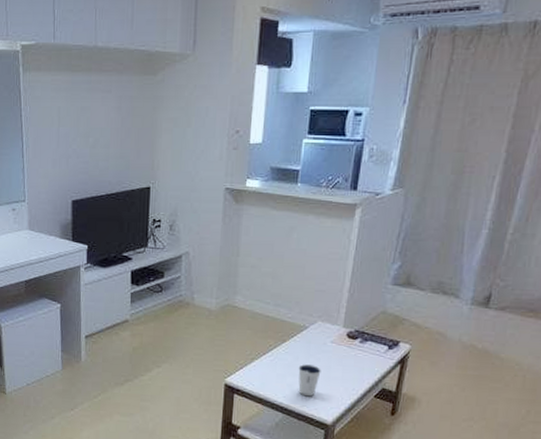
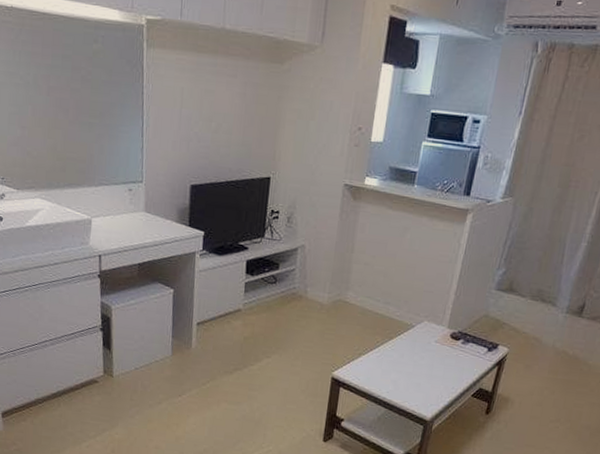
dixie cup: present [298,364,321,397] -> none [401,362,424,393]

